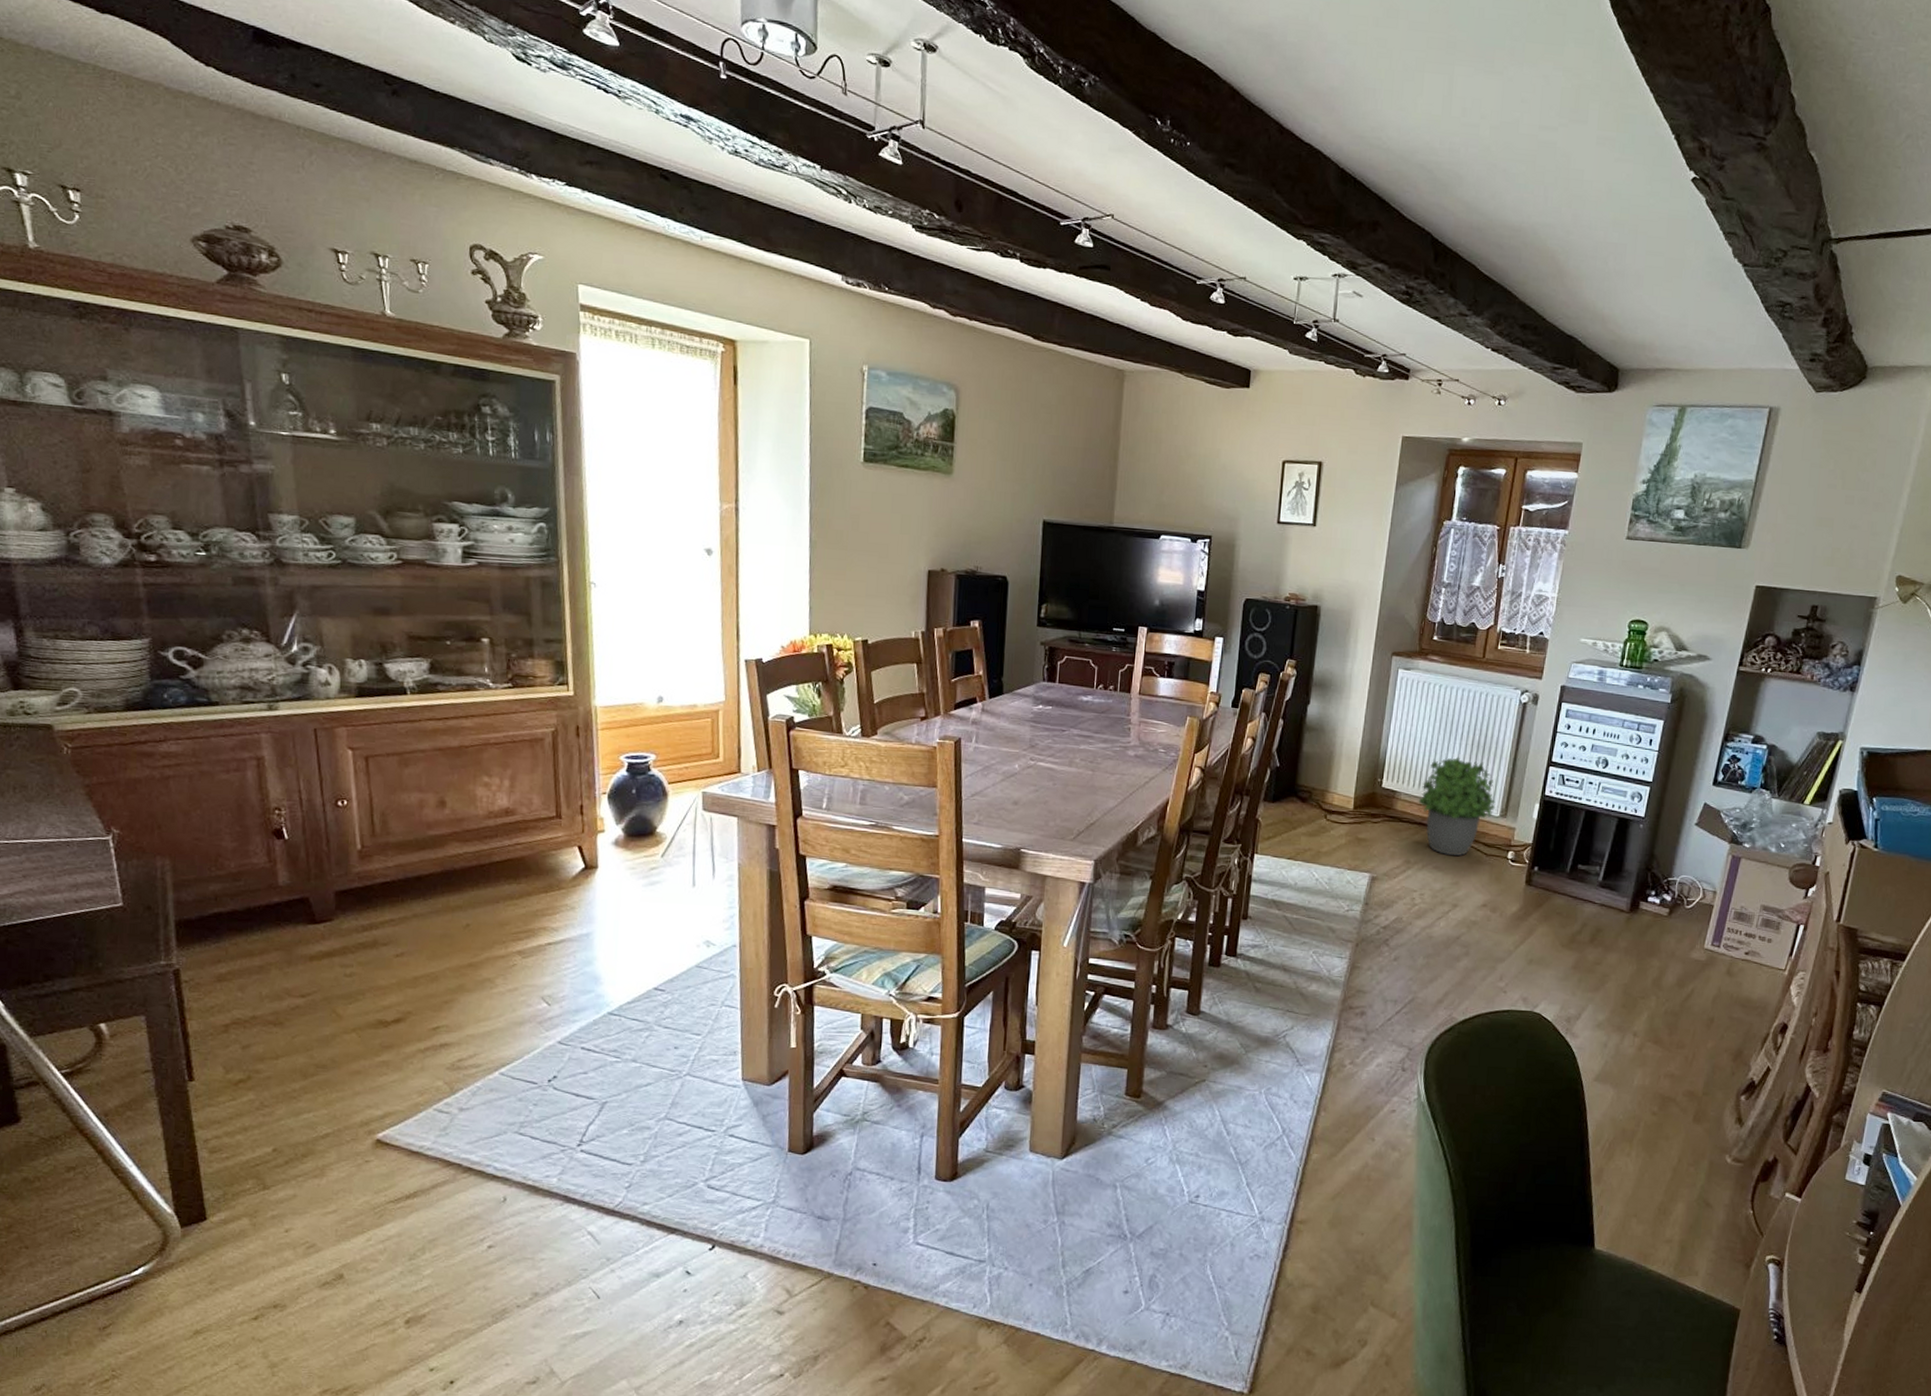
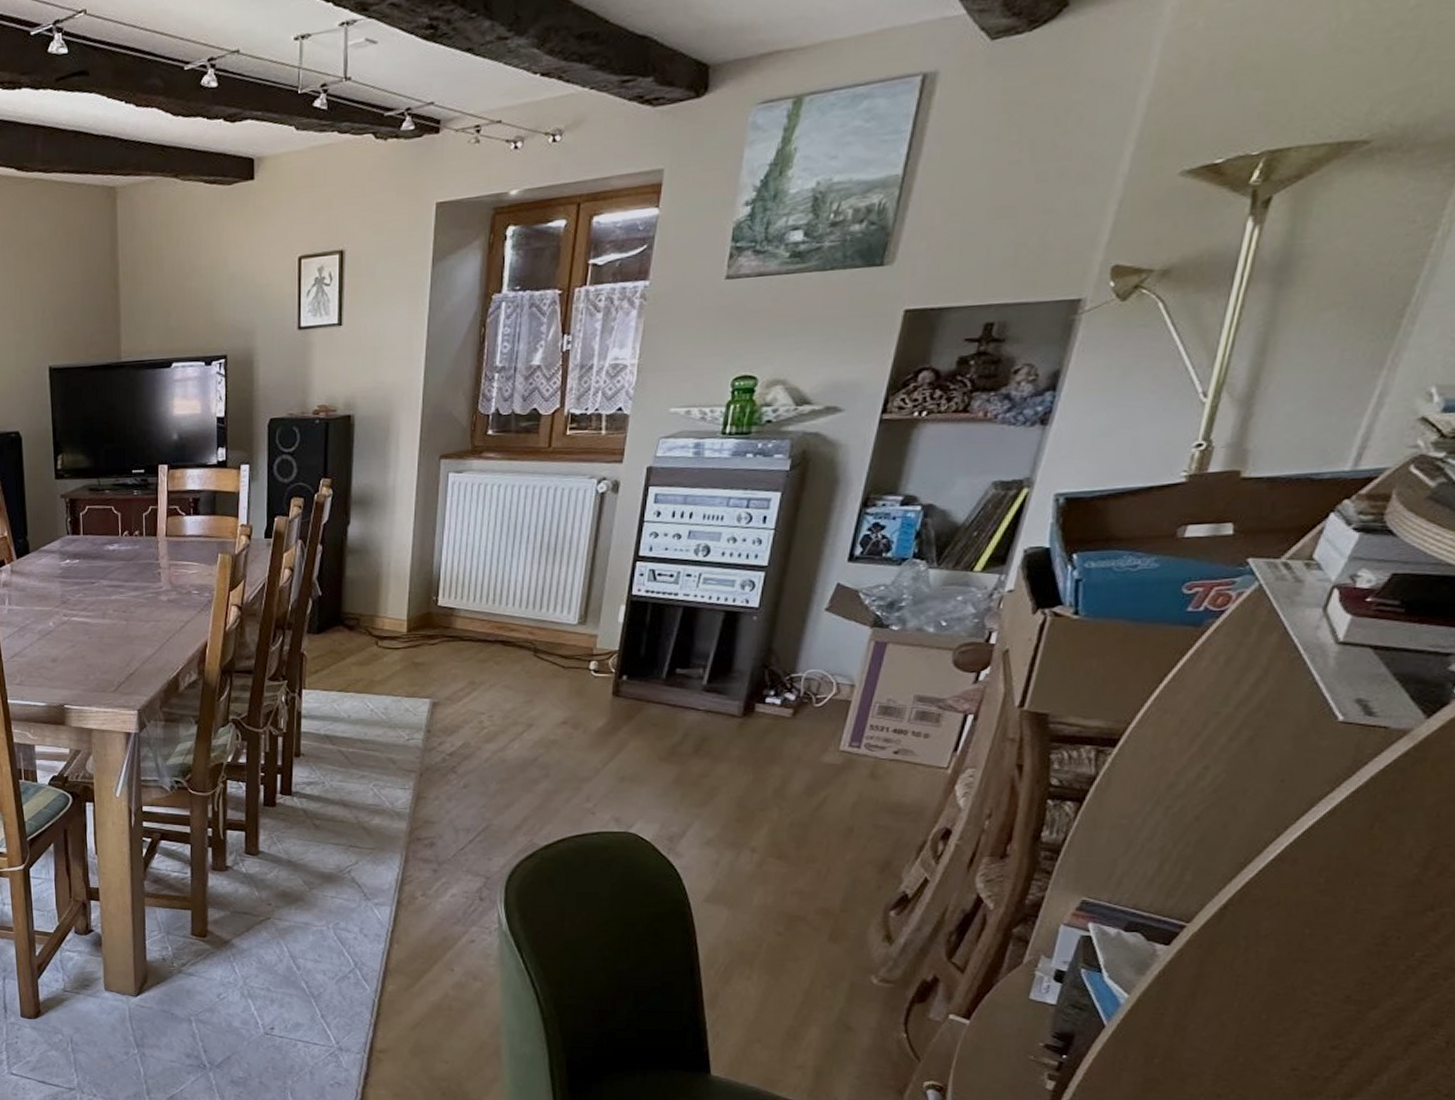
potted plant: present [1418,756,1495,856] -> none [480,563,572,673]

